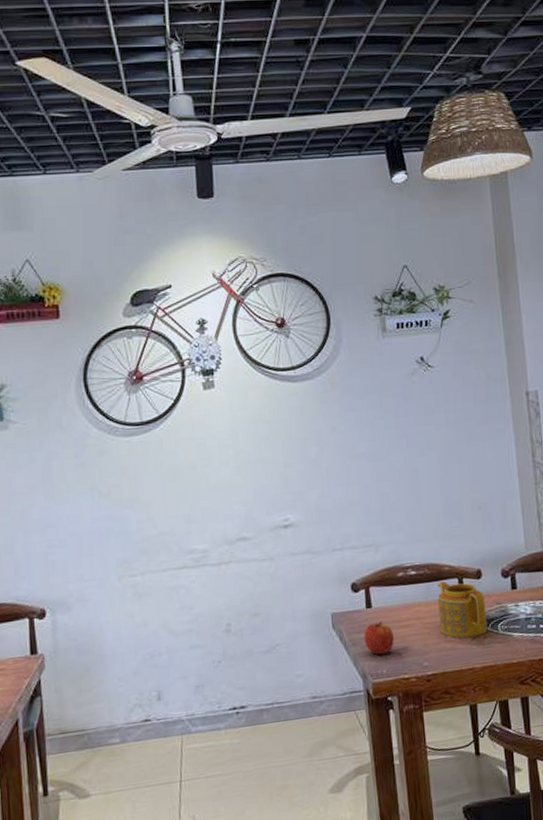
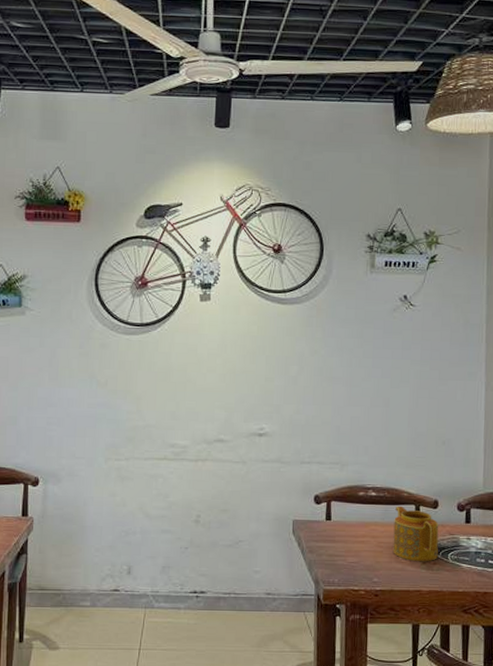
apple: present [364,621,394,655] -> none [321,534,349,565]

